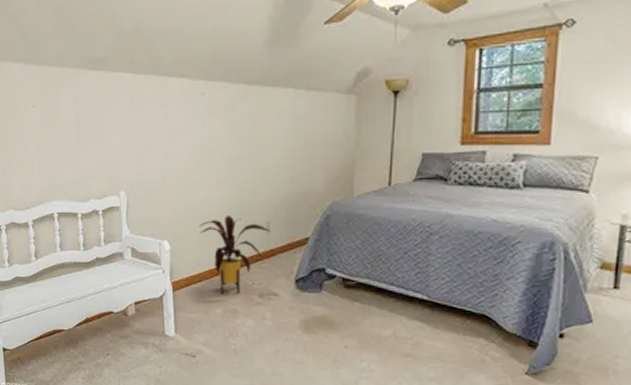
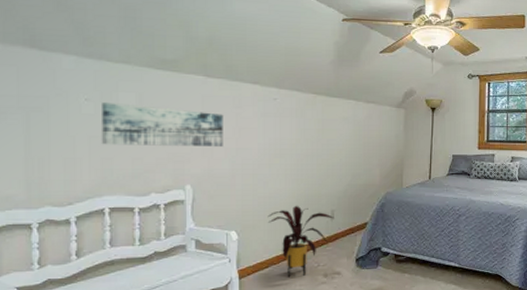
wall art: none [46,107,153,151] -> present [101,101,223,146]

